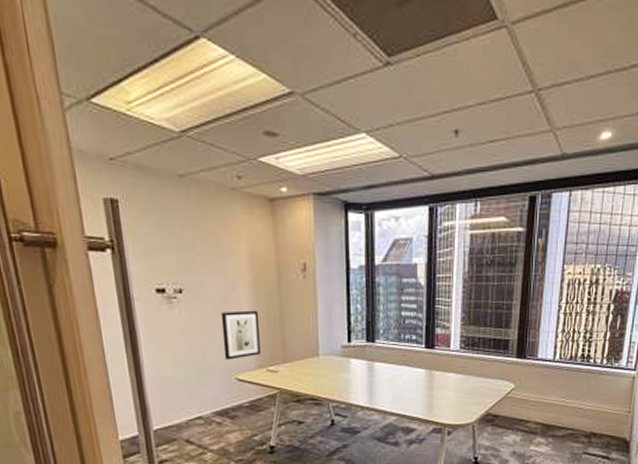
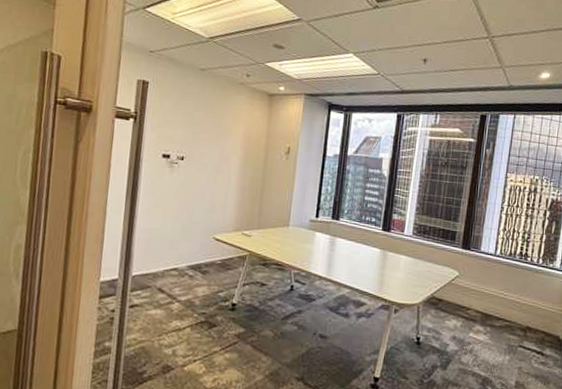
wall art: present [221,310,261,360] -> none [207,179,244,221]

